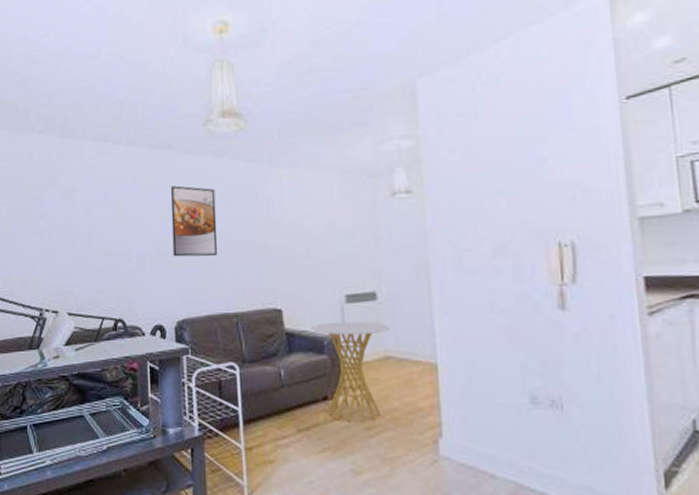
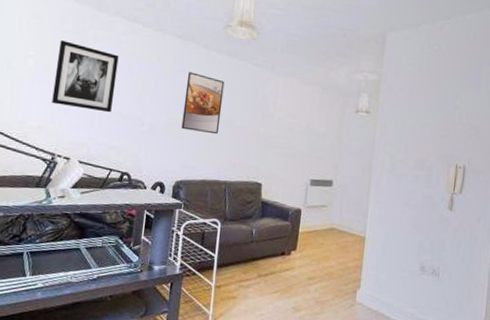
wall art: none [29,179,94,253] -> present [51,40,119,113]
side table: present [310,321,390,424] -> none [281,198,338,275]

